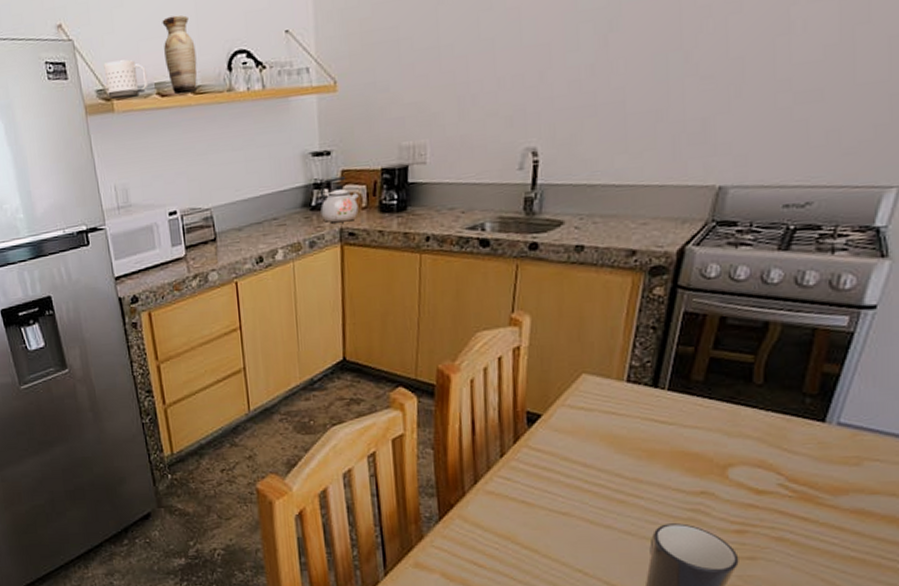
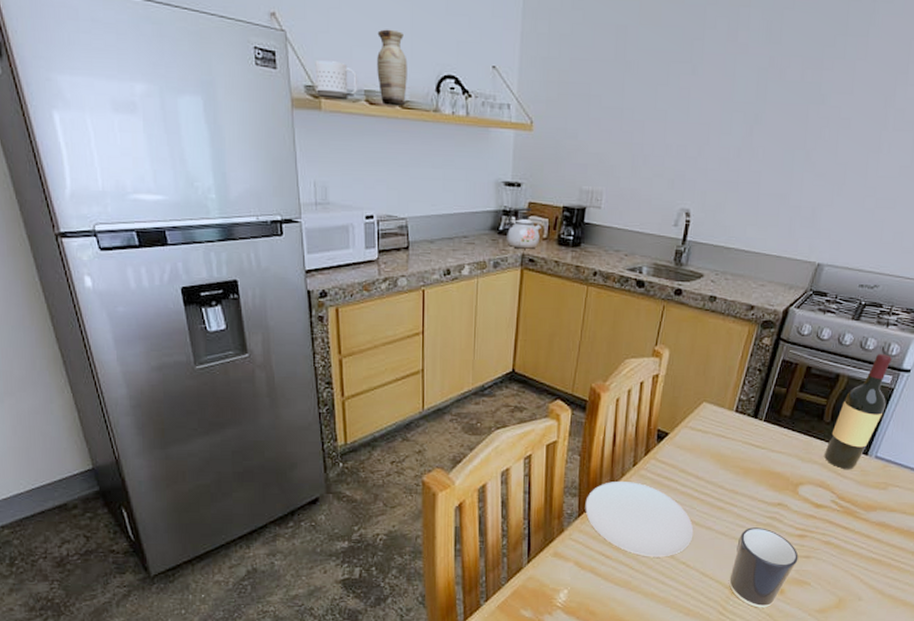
plate: none [446,475,589,565] -> present [585,480,694,557]
wine bottle: none [760,288,845,442] -> present [824,353,892,469]

